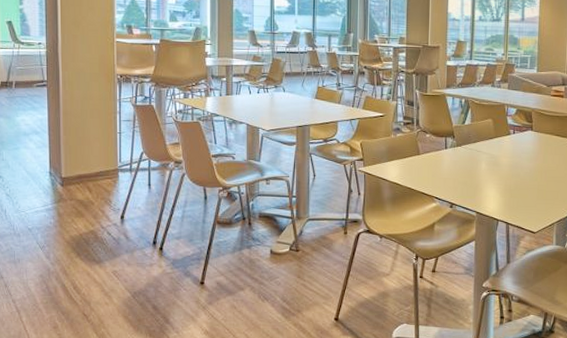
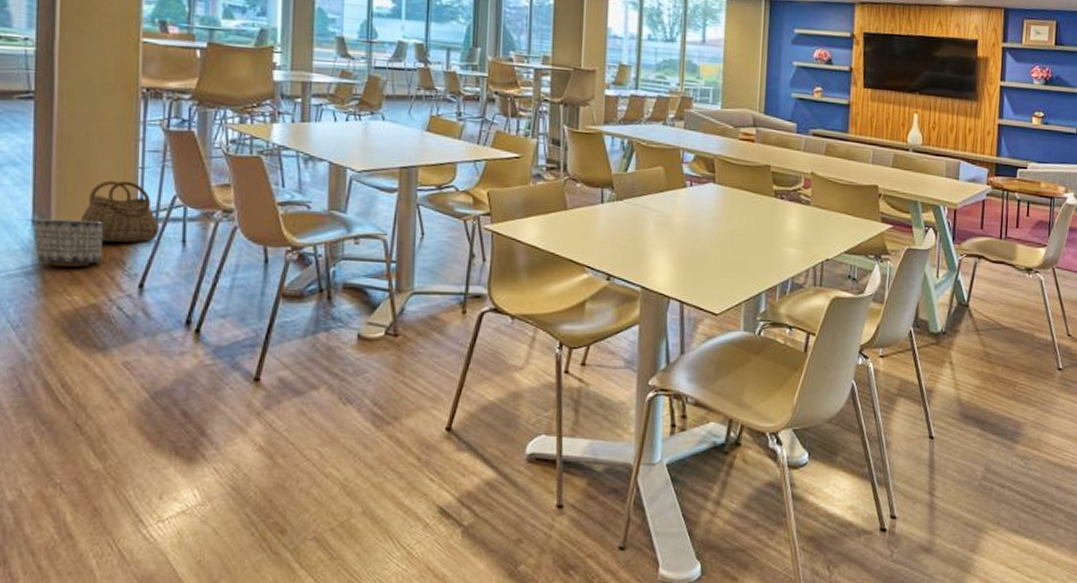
planter: none [51,171,96,205] -> present [34,218,104,268]
basket: none [80,142,133,187] -> present [80,180,159,243]

